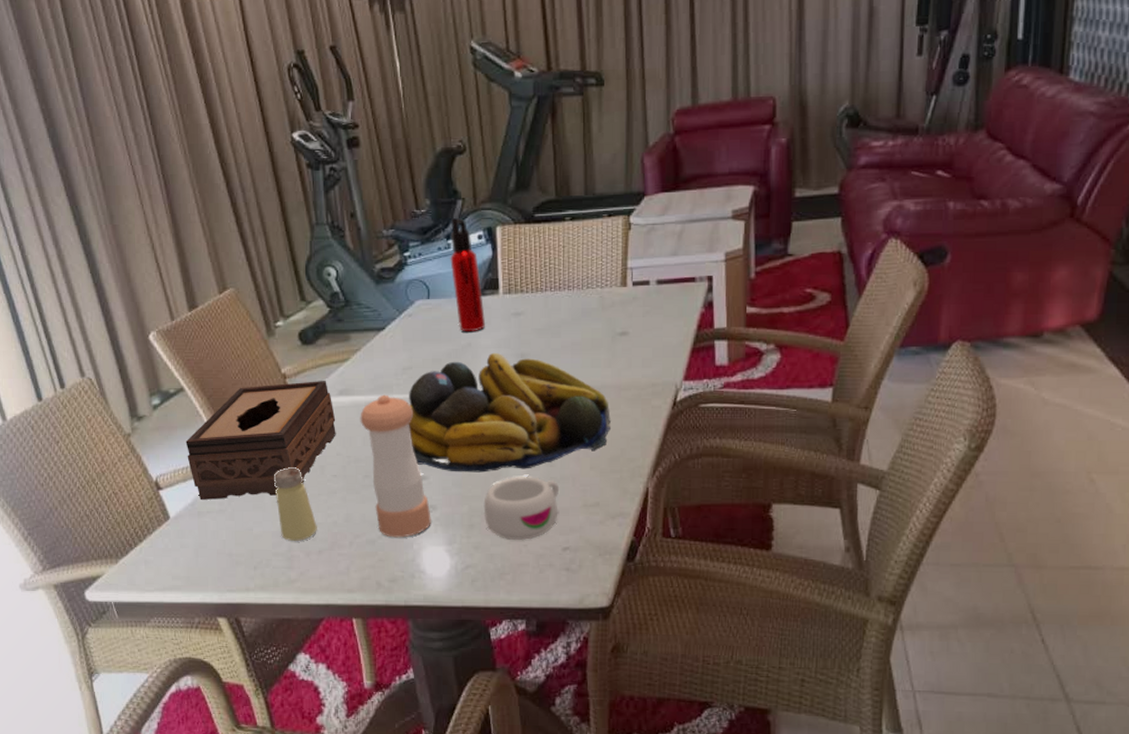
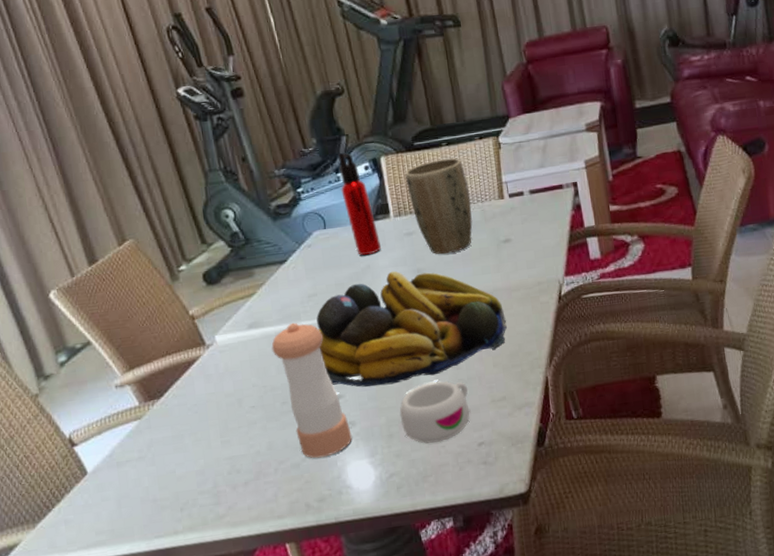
tissue box: present [185,380,336,500] -> none [97,316,250,450]
saltshaker: present [273,467,317,541] -> none [191,404,241,477]
plant pot: none [521,235,589,341] -> present [405,158,473,255]

